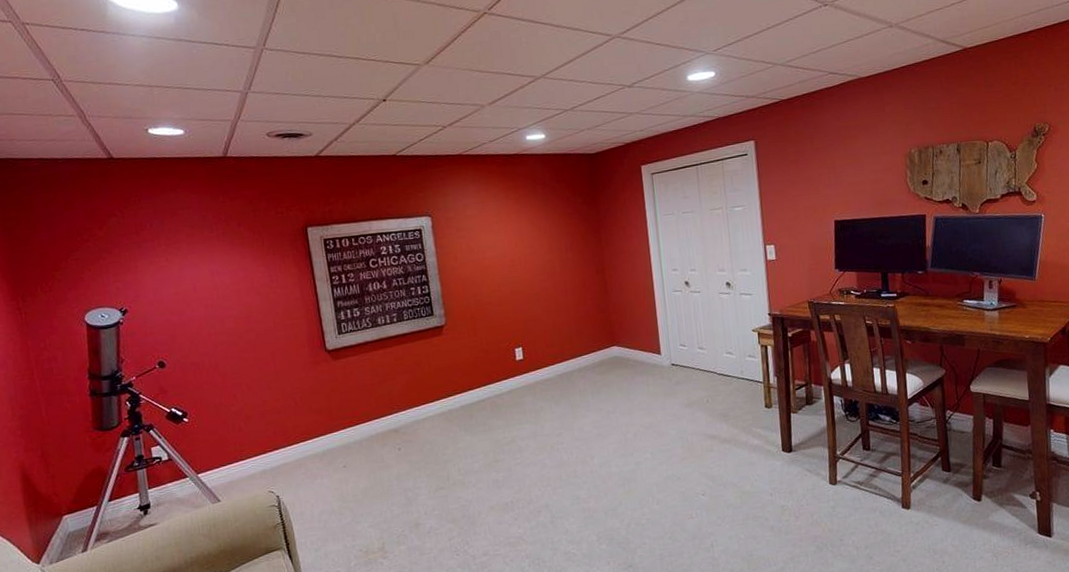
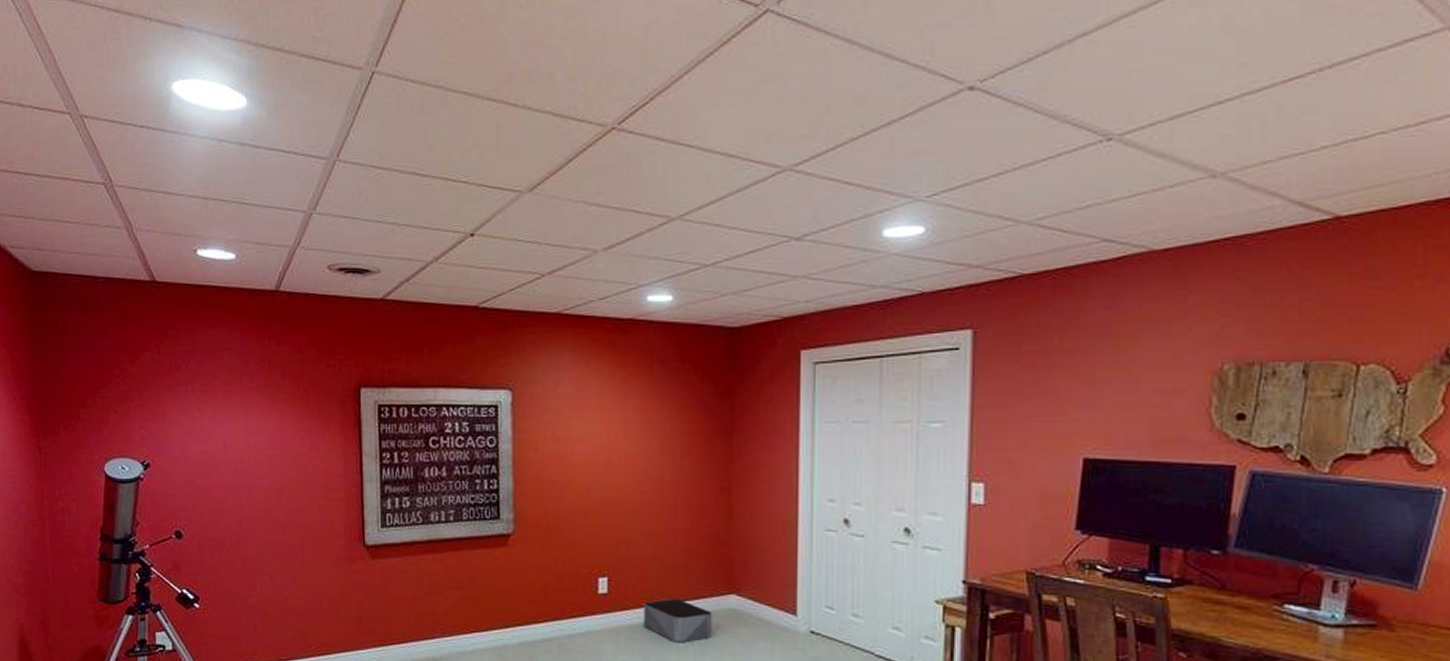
storage bin: none [551,355,604,388] -> present [643,599,713,643]

